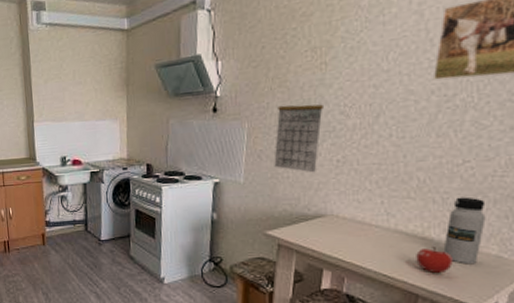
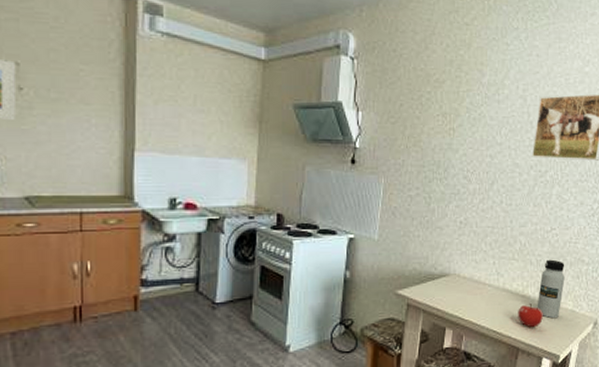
calendar: present [274,104,323,173] -> none [407,164,450,233]

